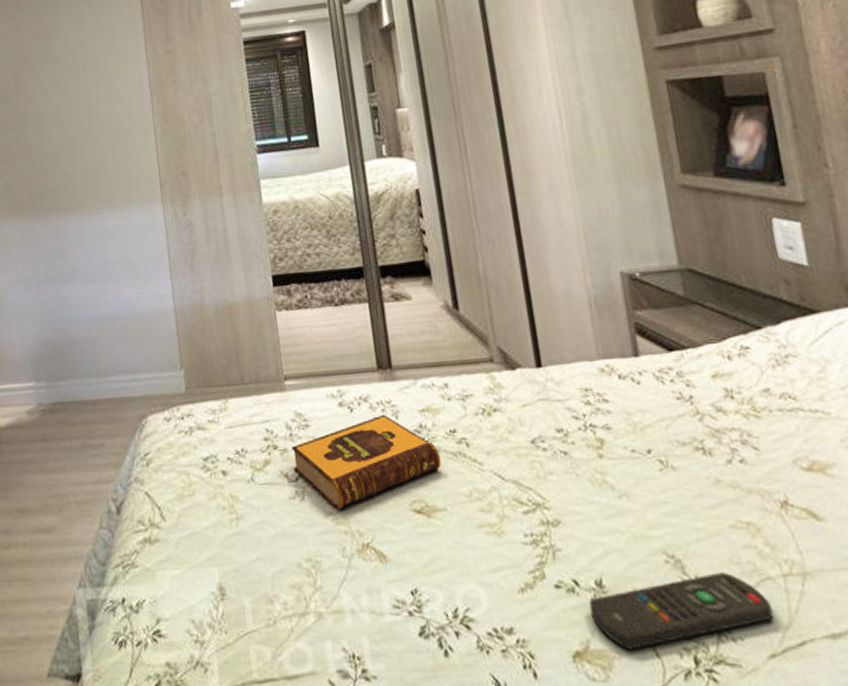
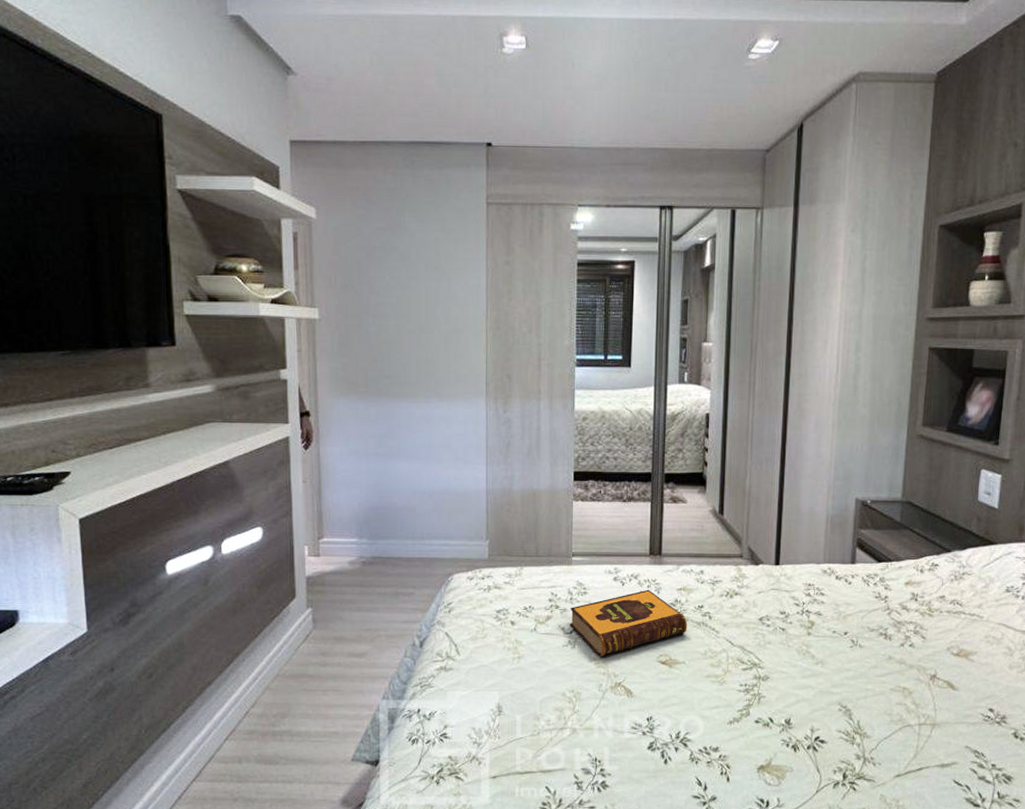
remote control: present [588,572,774,650] -> none [777,719,906,766]

